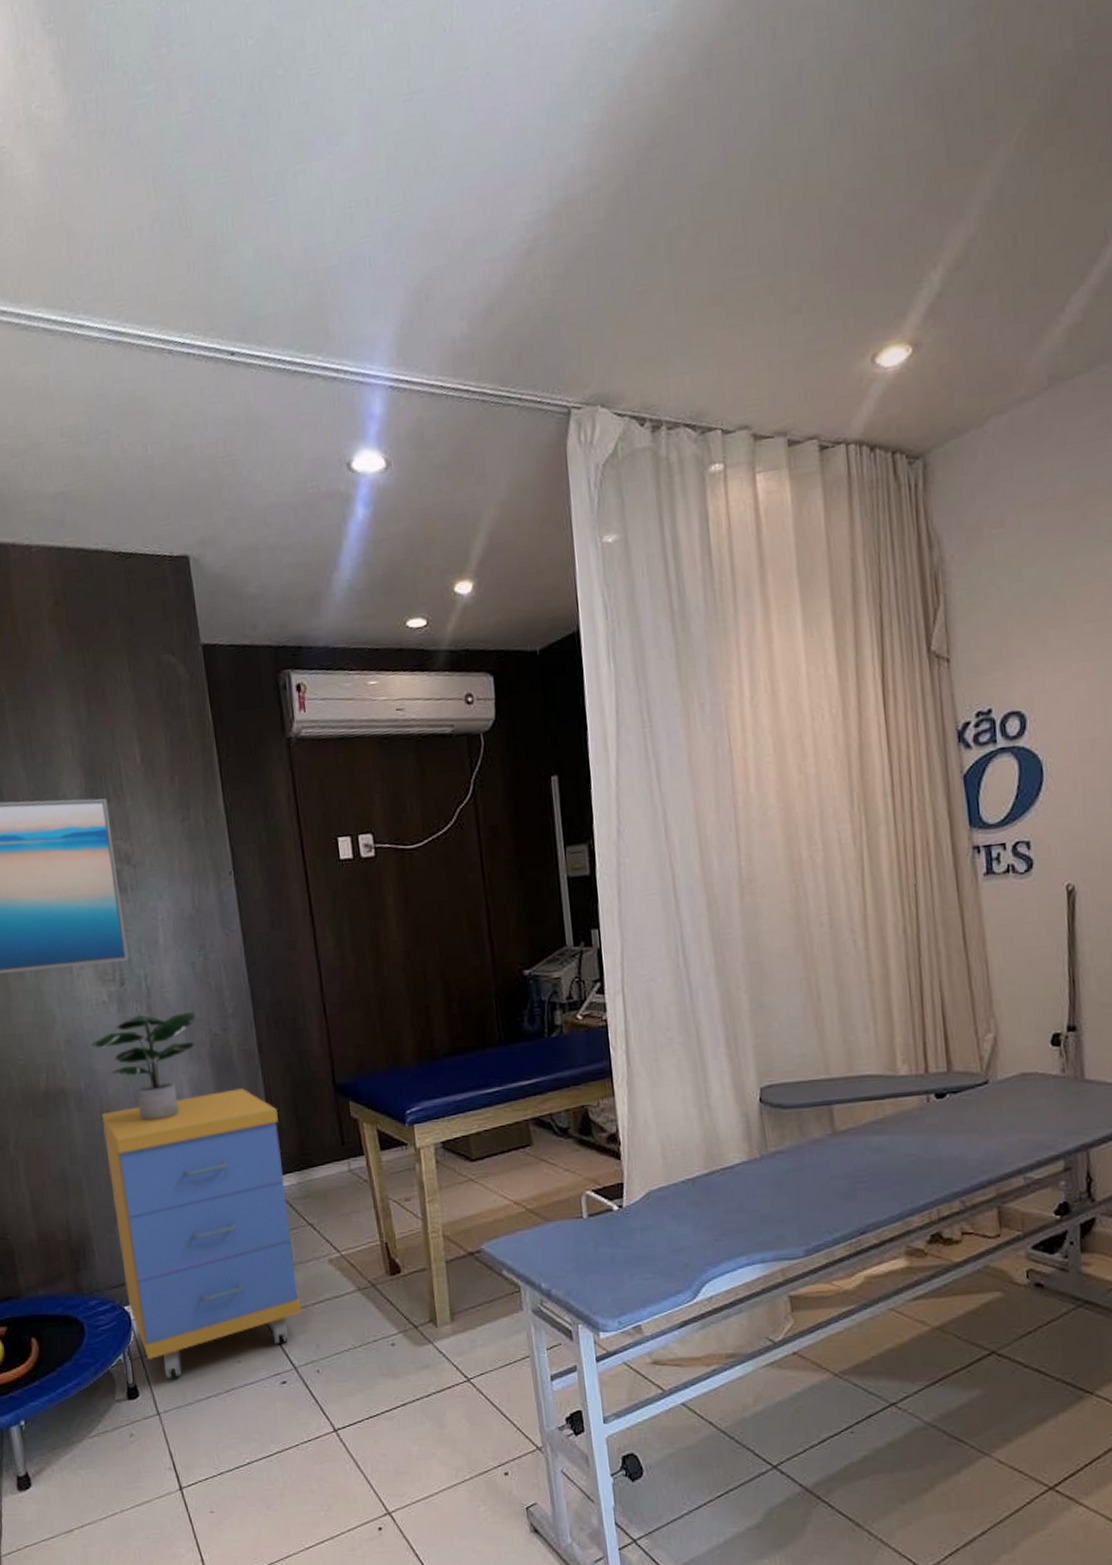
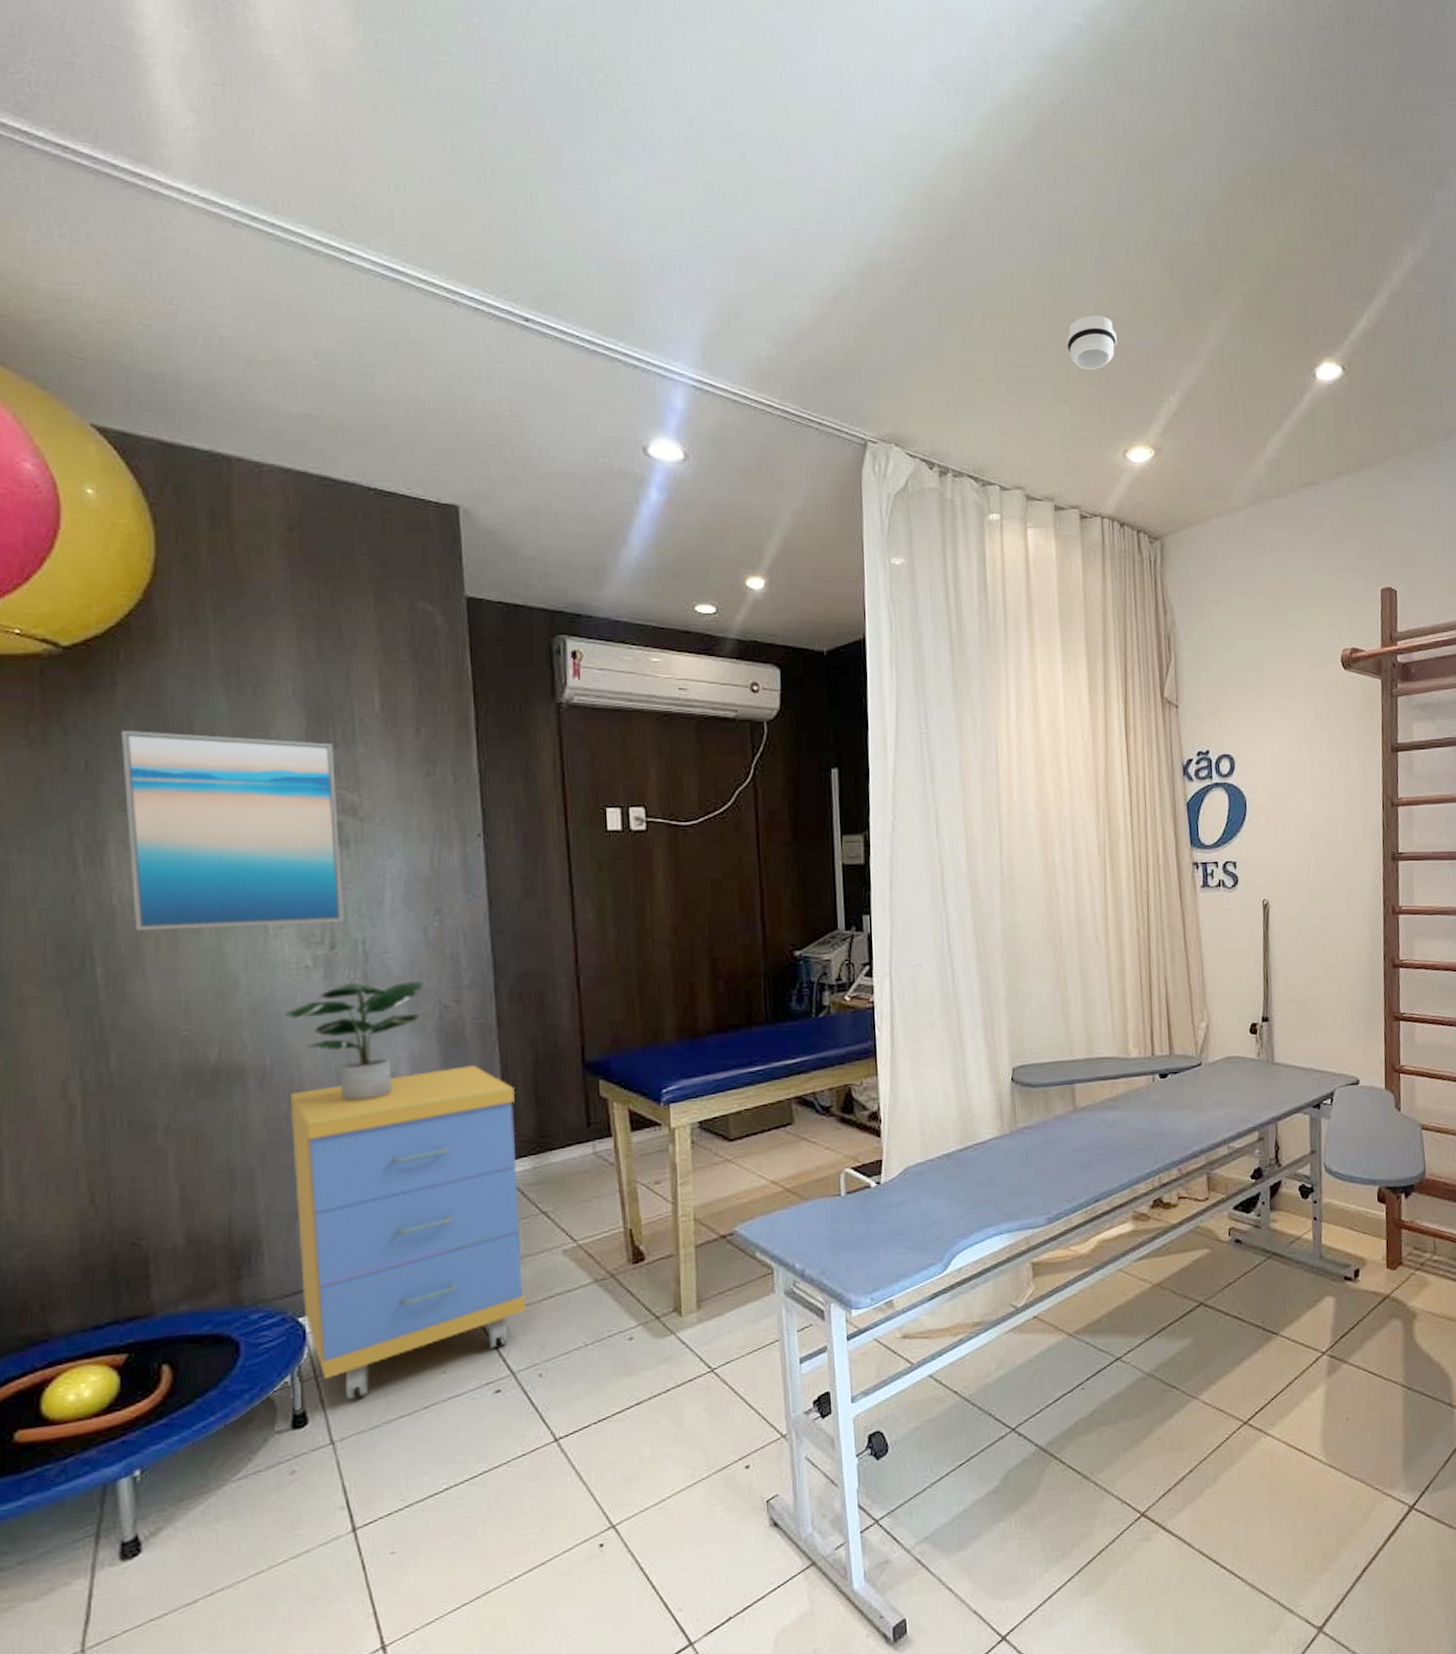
smoke detector: none [796,191,860,266] -> present [1066,315,1117,370]

